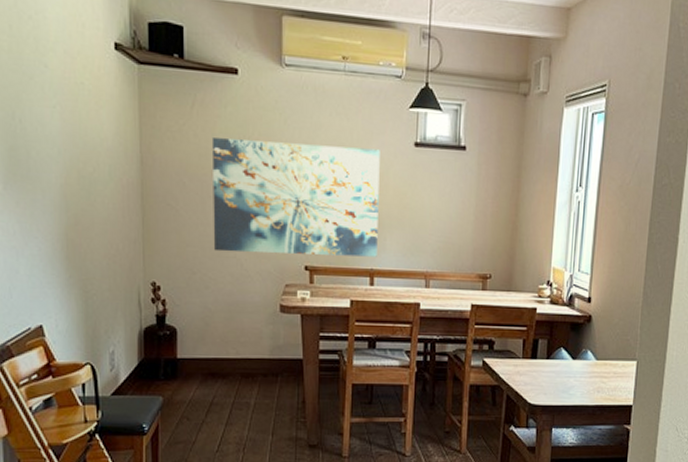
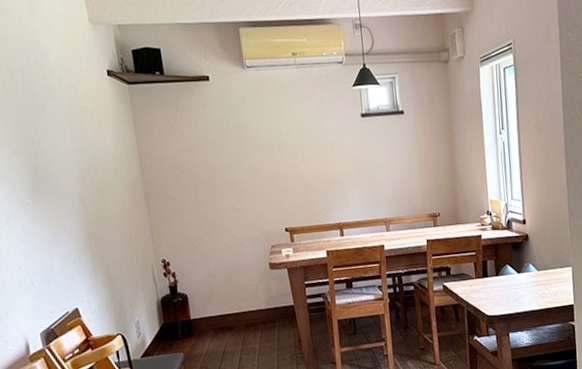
wall art: present [211,138,380,257] -> none [195,124,343,227]

